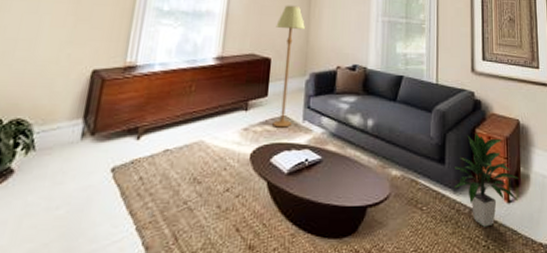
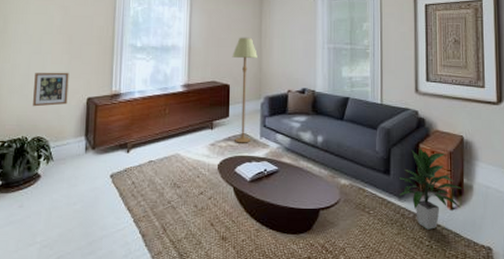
picture frame: none [16,36,73,80] -> present [33,72,69,107]

